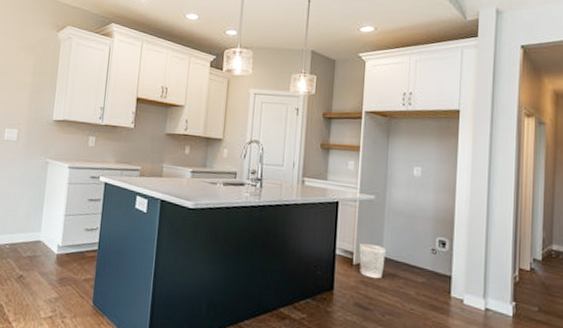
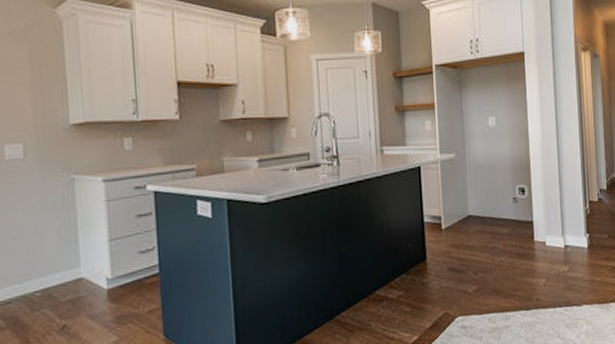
wastebasket: present [359,243,387,279] -> none [446,204,472,240]

